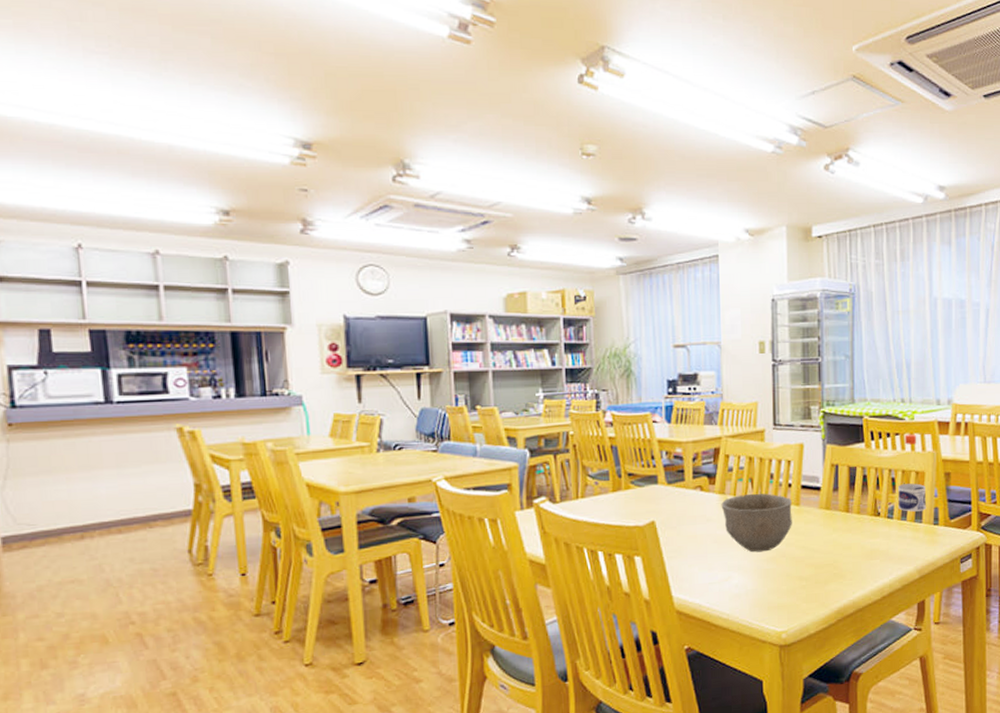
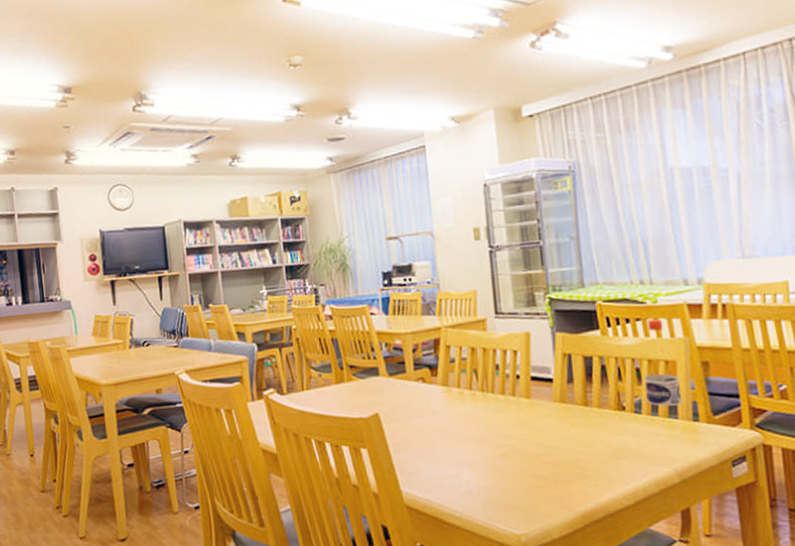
bowl: present [721,493,792,553] -> none [445,385,524,448]

